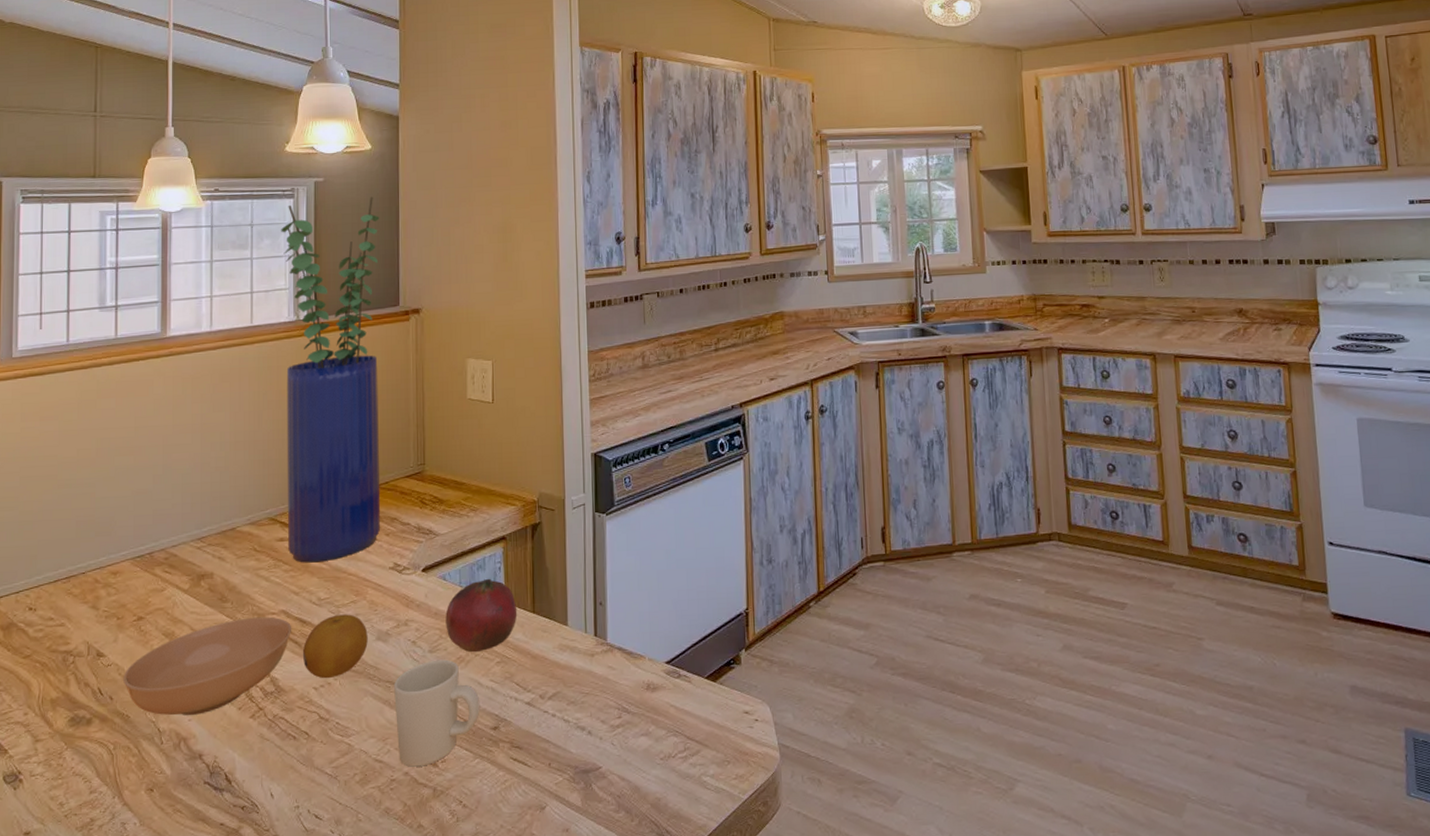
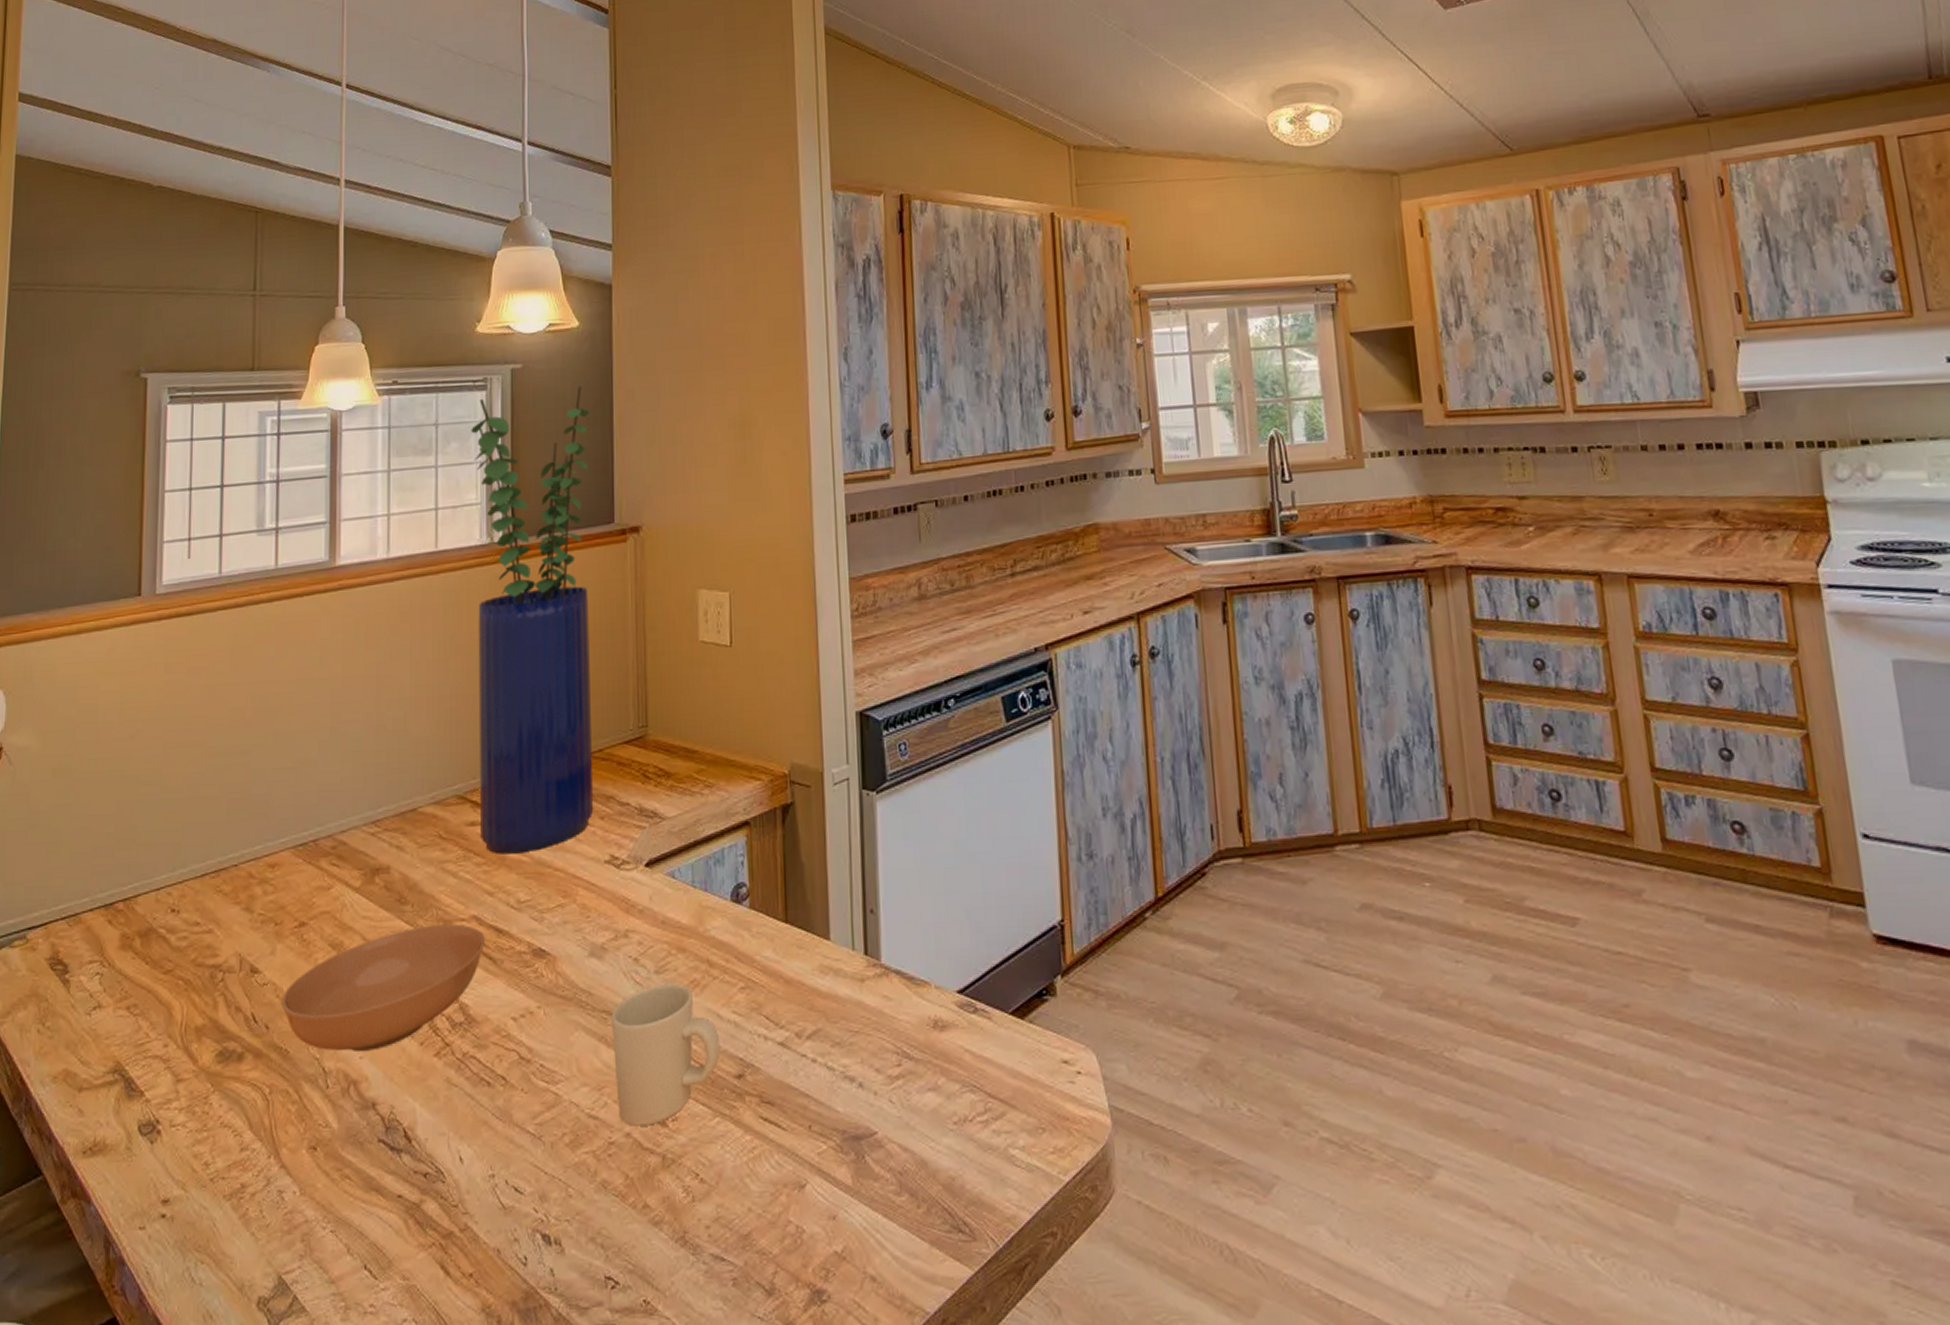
fruit: present [302,614,368,679] -> none [498,921,579,1007]
fruit: present [445,578,518,653] -> none [675,876,766,975]

